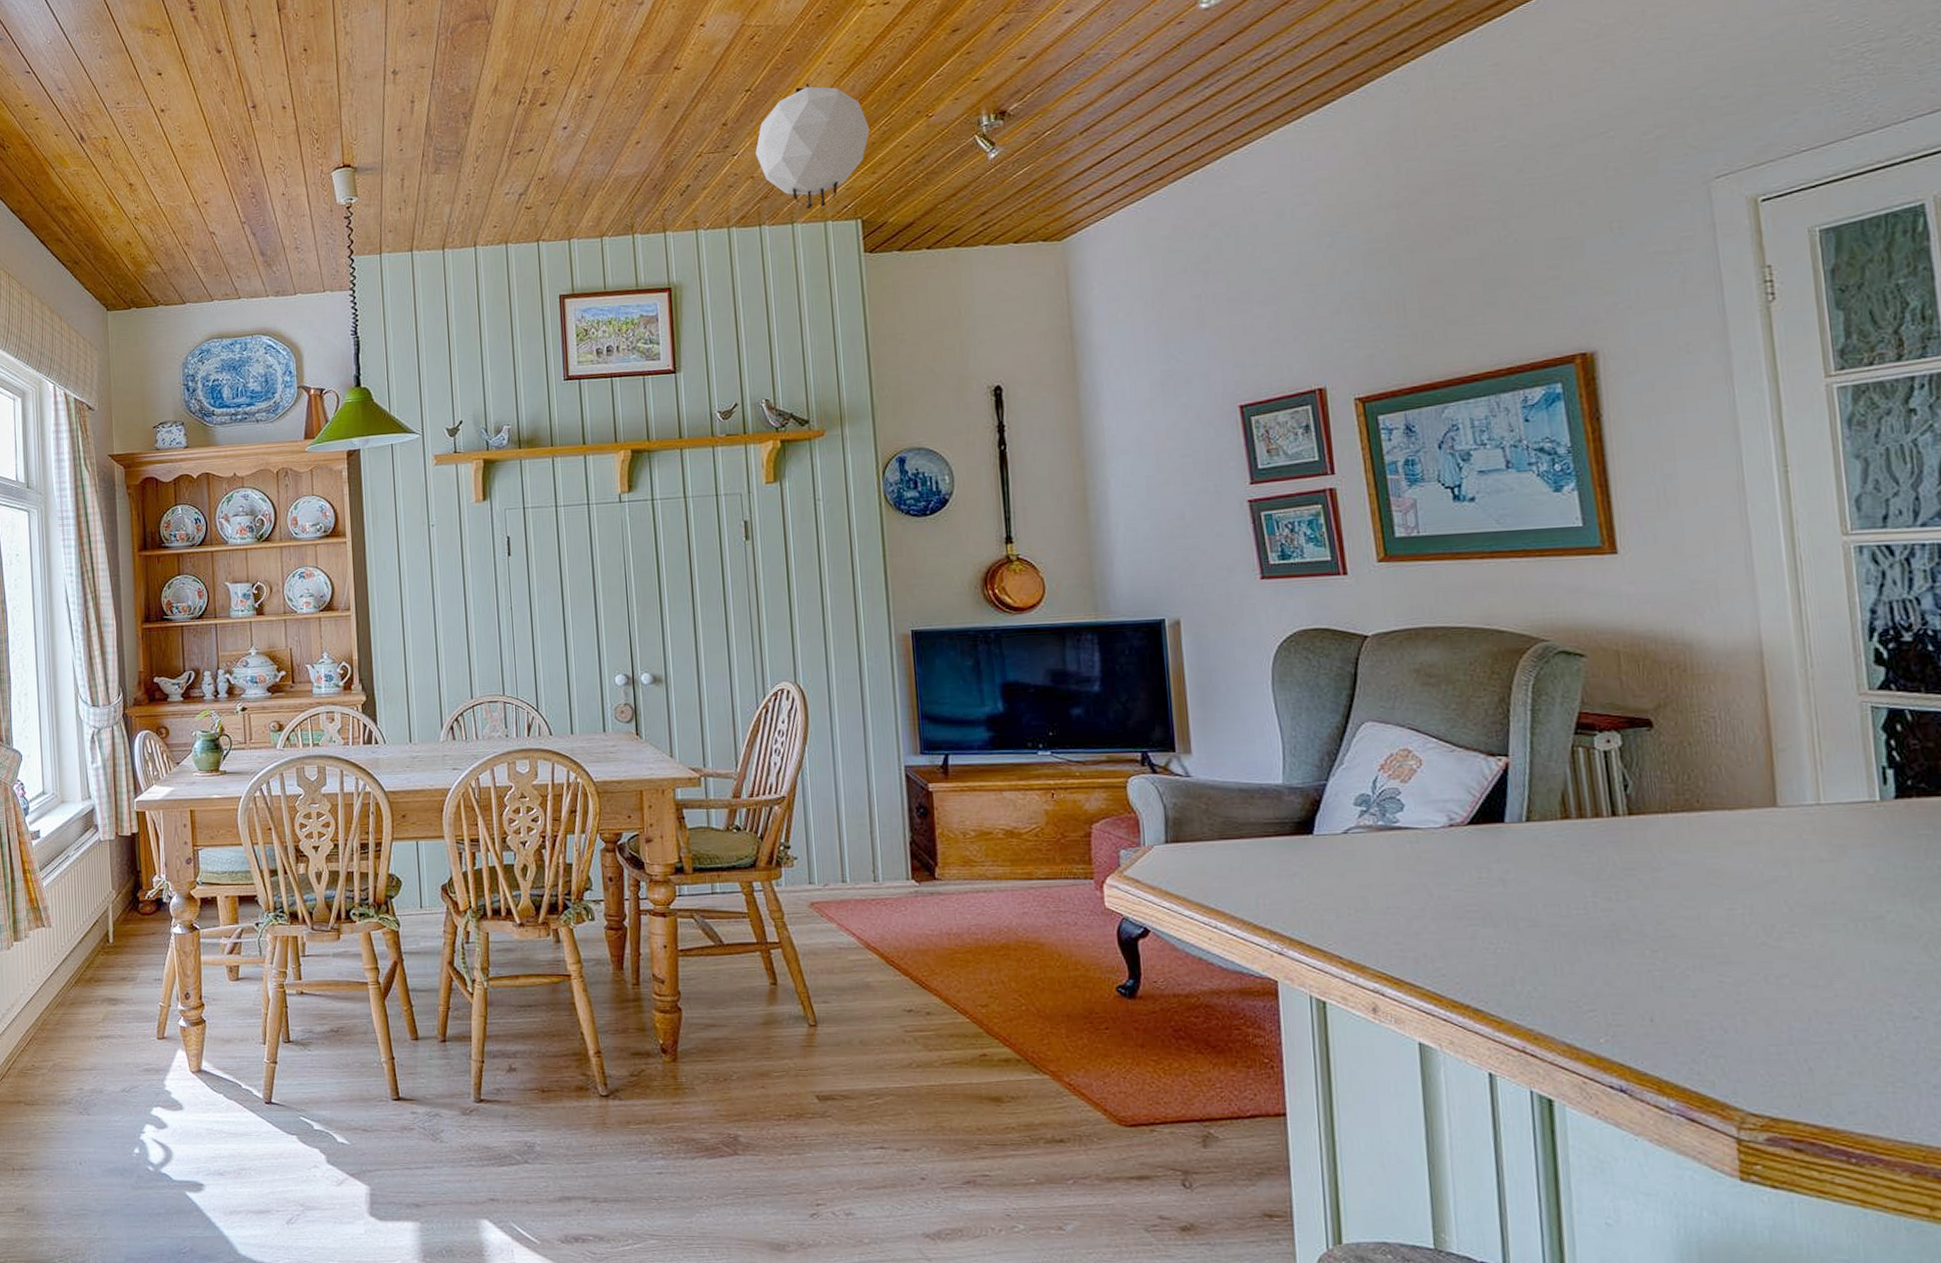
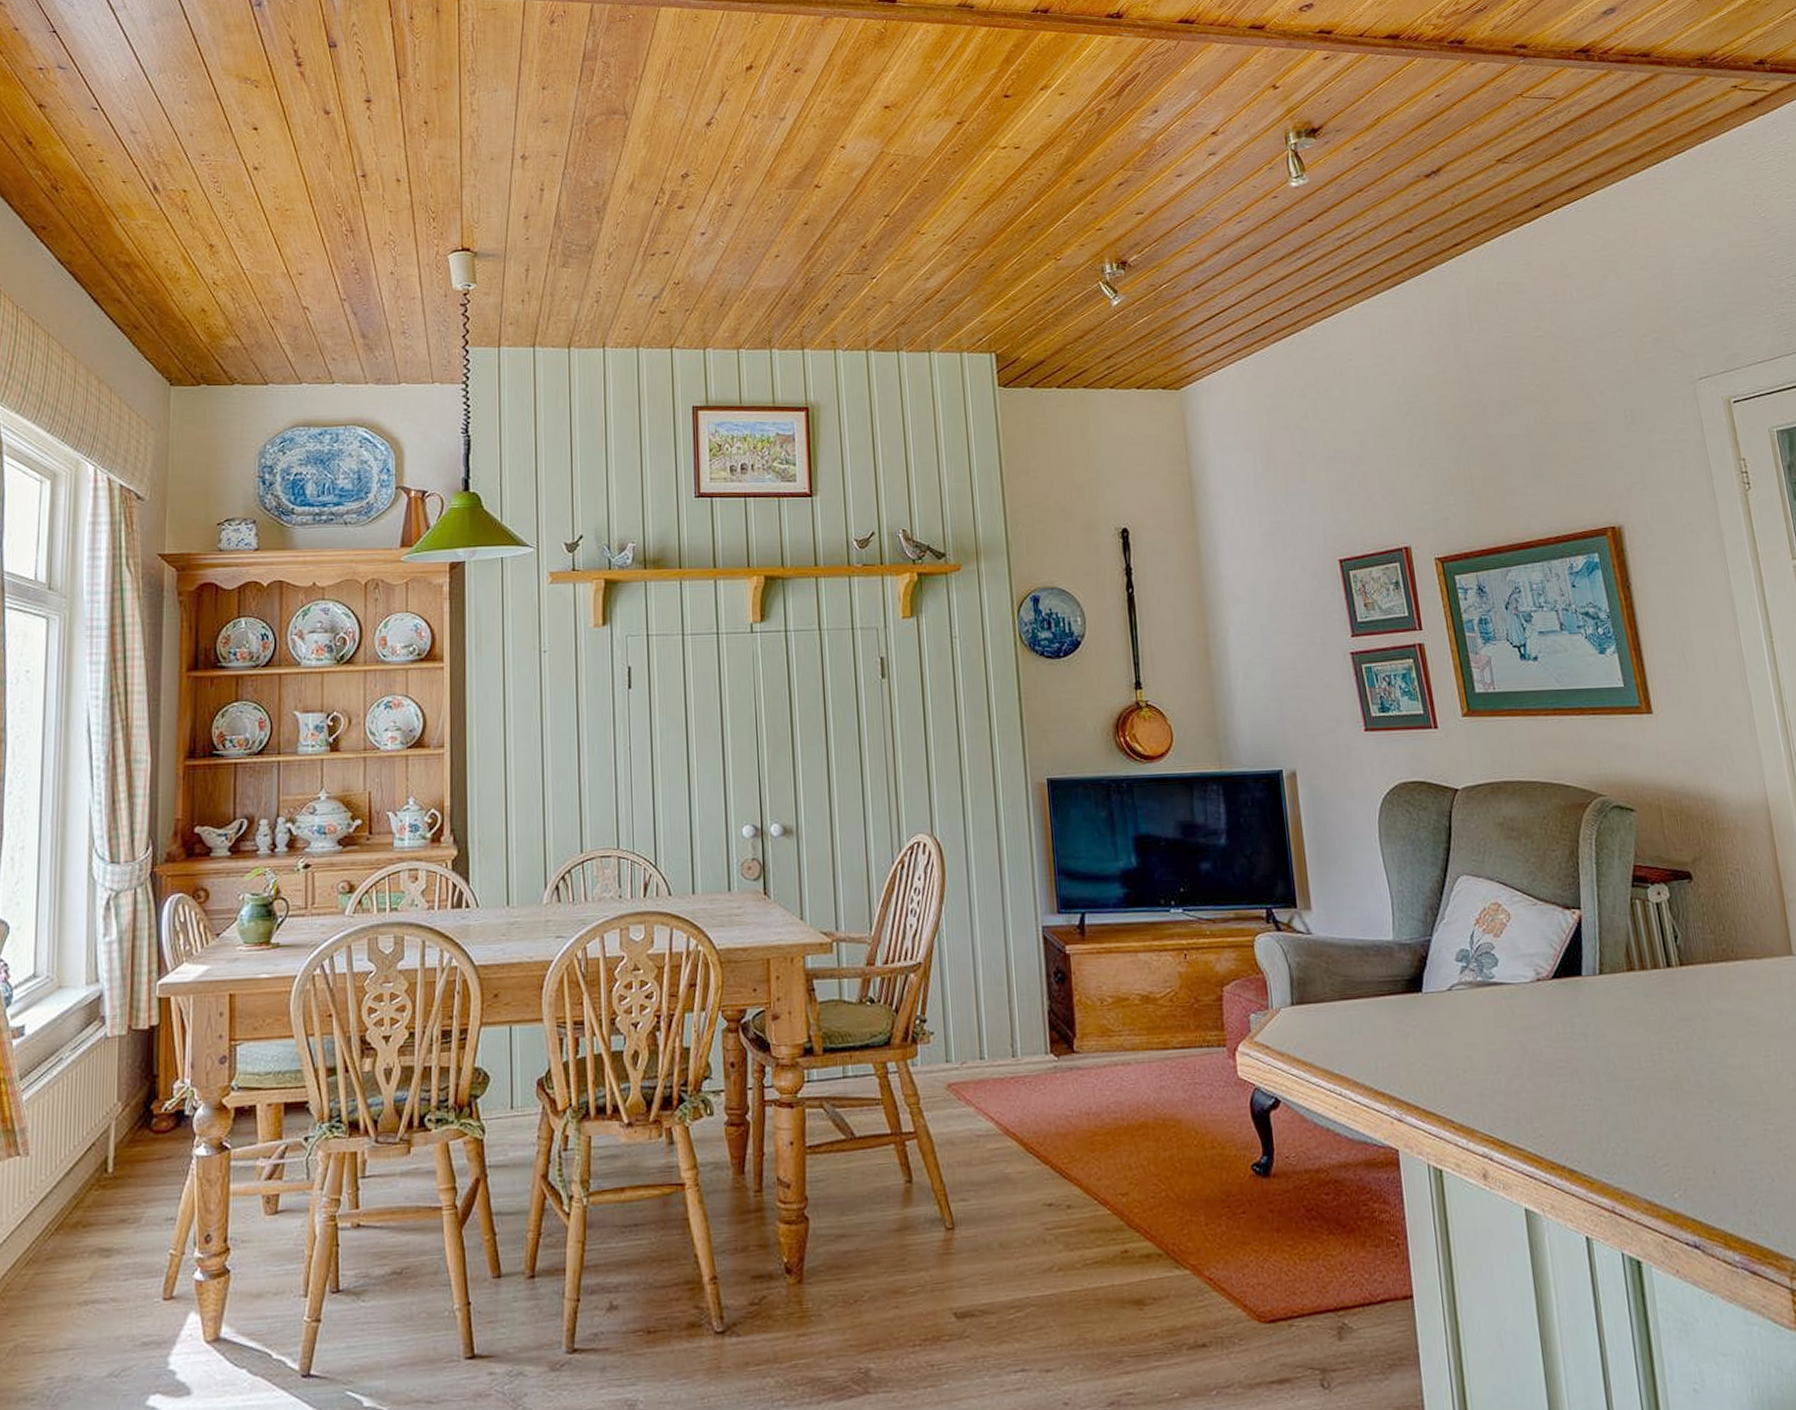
pendant light: present [755,82,871,210] -> none [894,214,1003,339]

